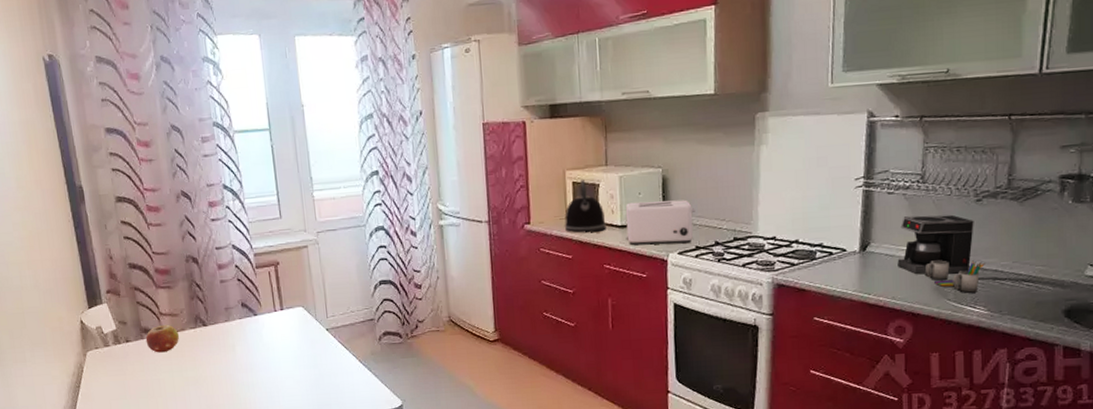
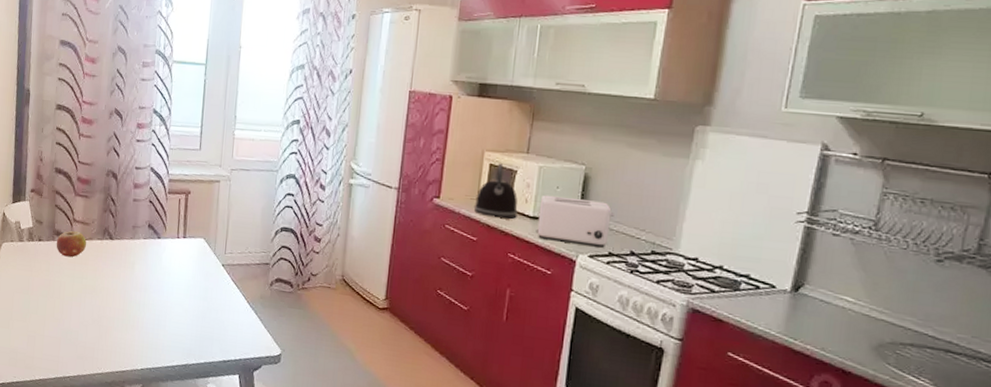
coffee maker: present [897,214,985,293] -> none [833,263,938,362]

